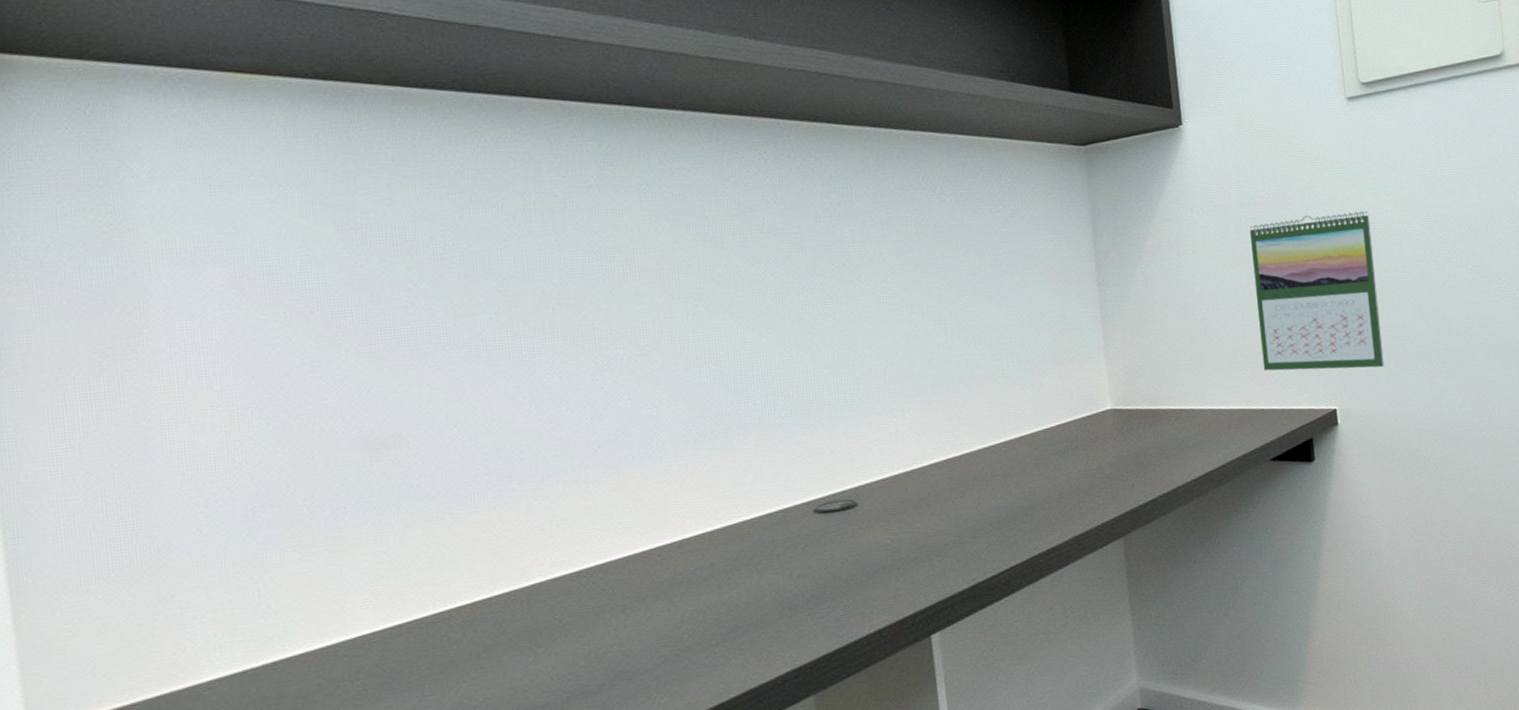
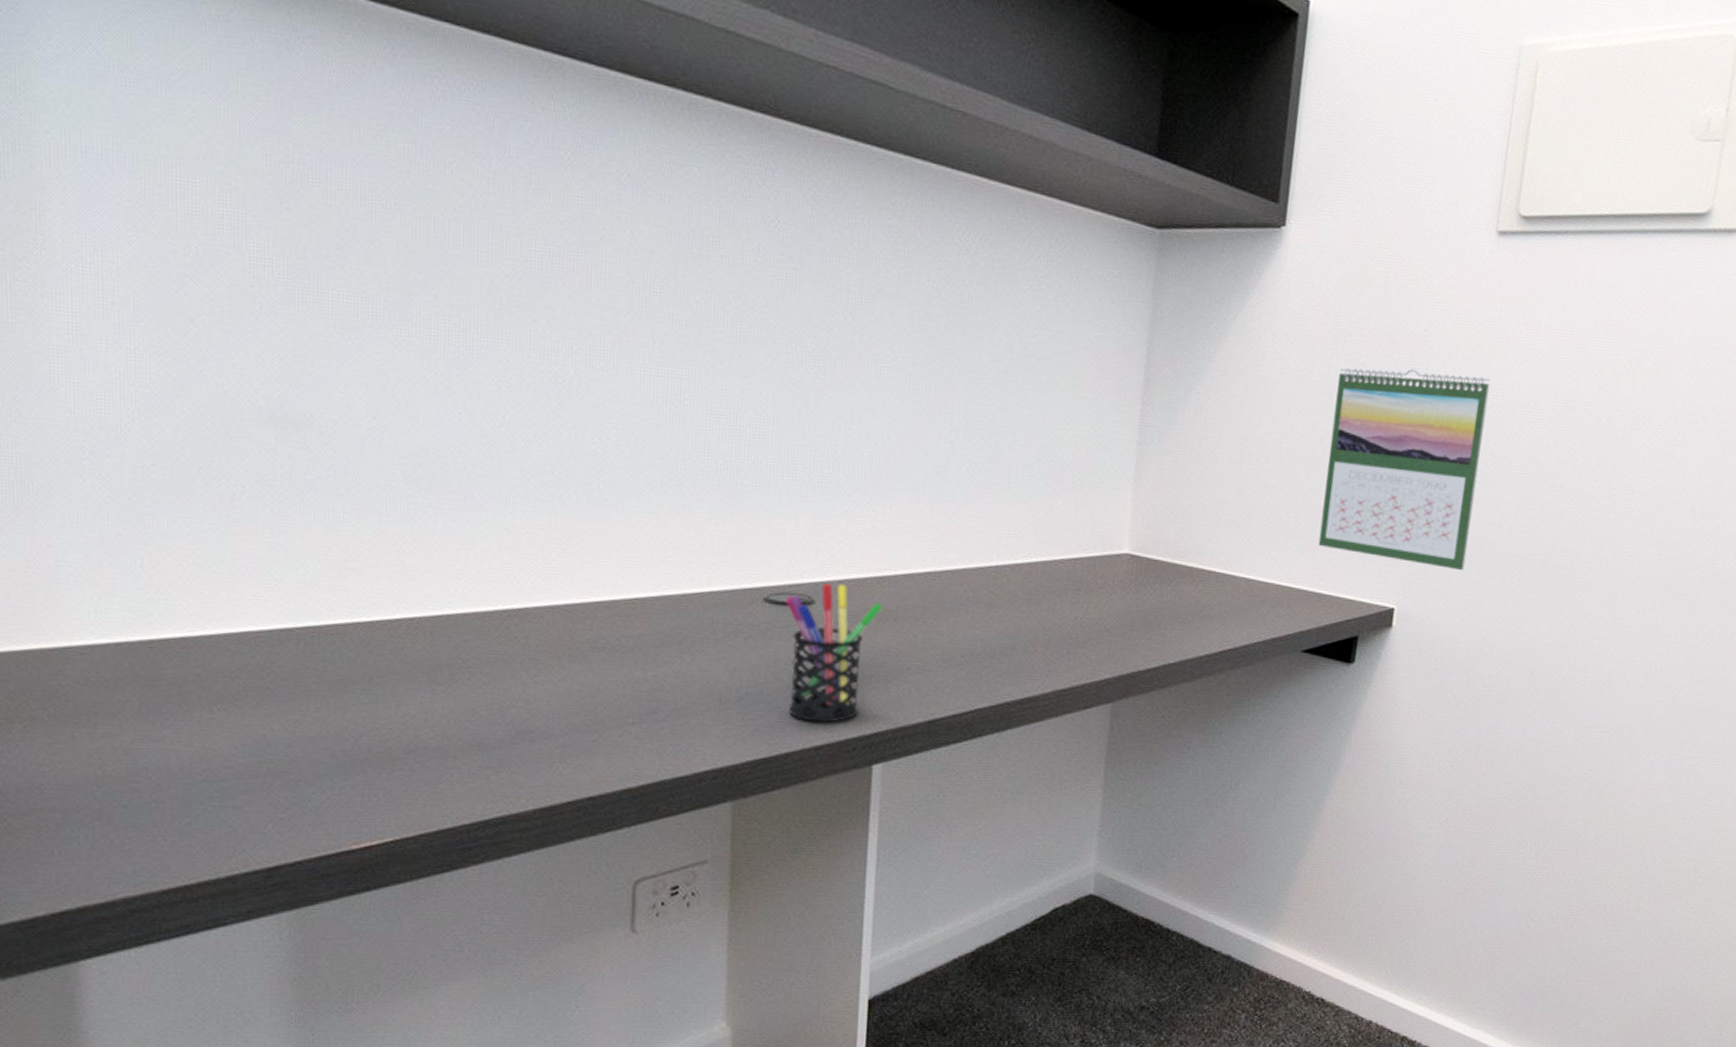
pen holder: none [832,484,916,610] -> present [785,583,883,723]

